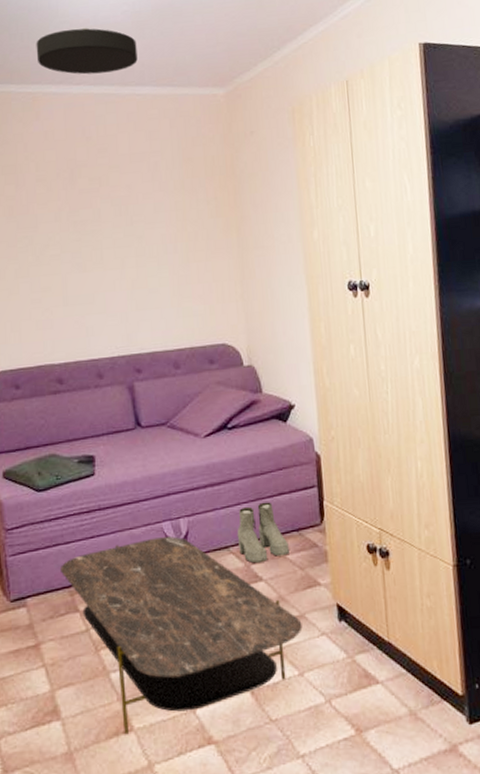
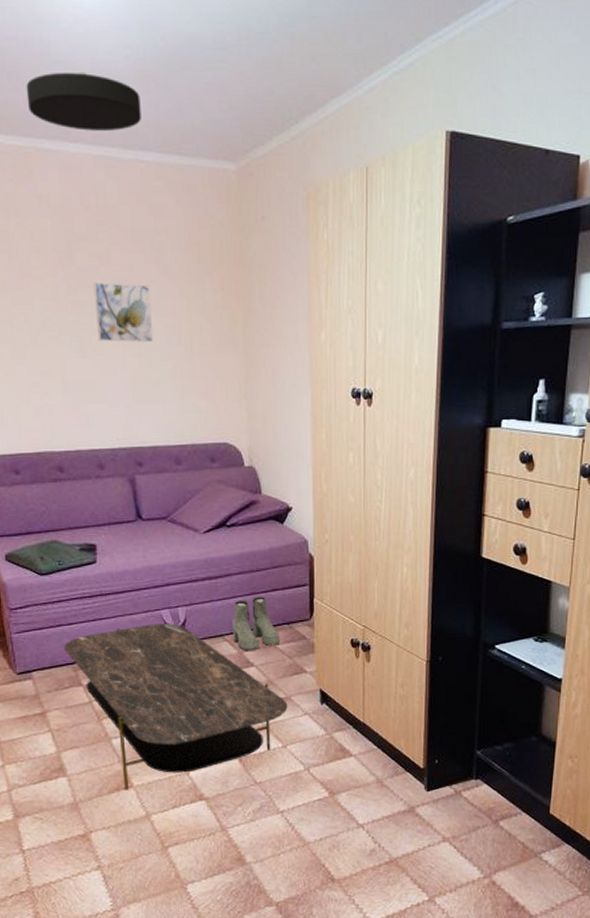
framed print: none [94,201,151,256] -> present [93,283,154,342]

